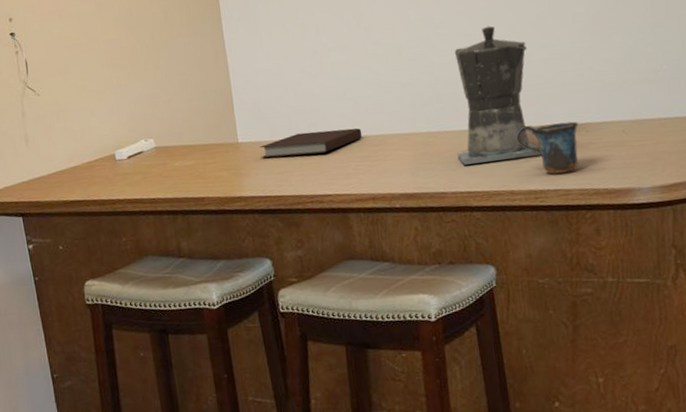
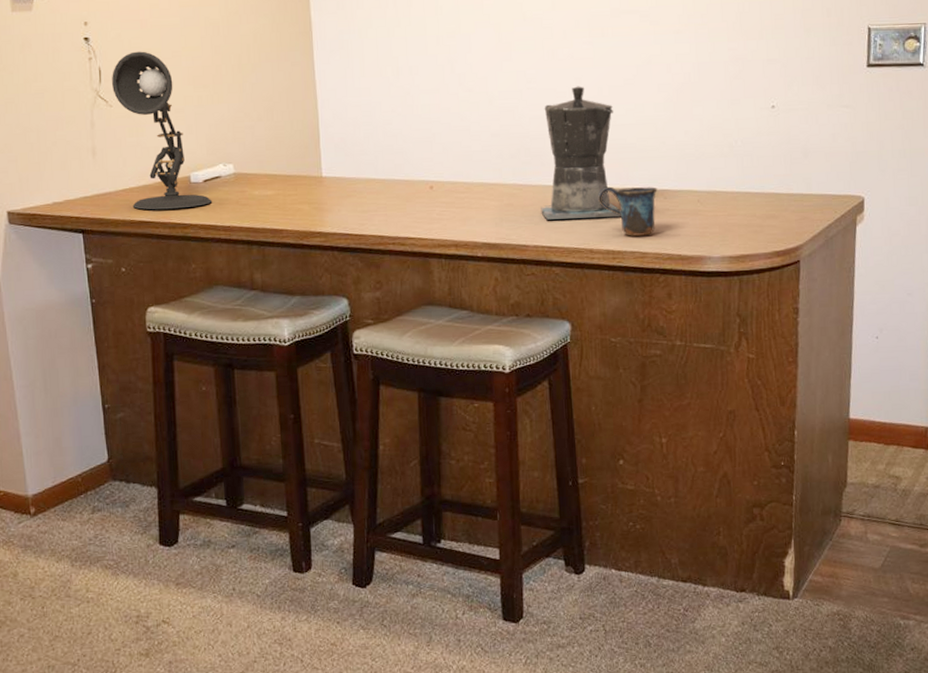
desk lamp: none [37,39,136,190] -> present [112,51,212,210]
notebook: present [259,128,363,158] -> none [344,172,449,196]

